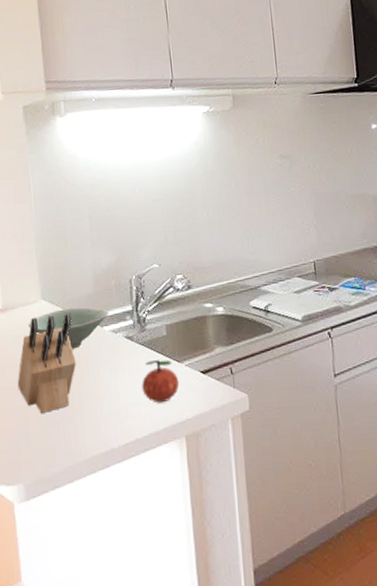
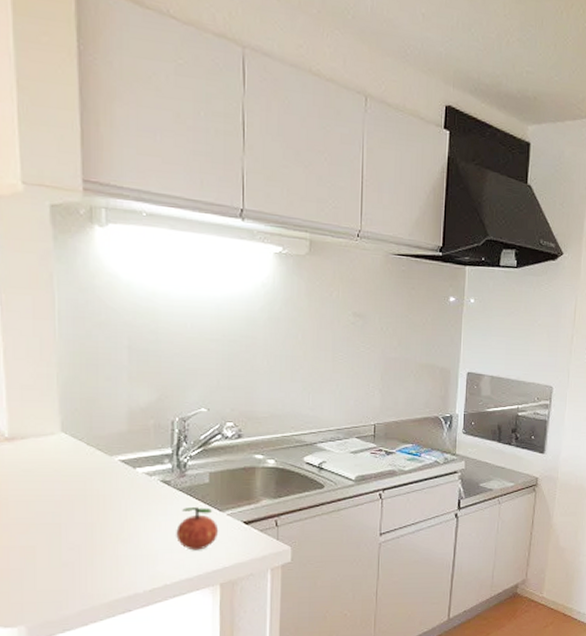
knife block: present [17,312,76,413] -> none [24,449,99,554]
bowl: present [27,307,109,349] -> none [41,445,144,489]

